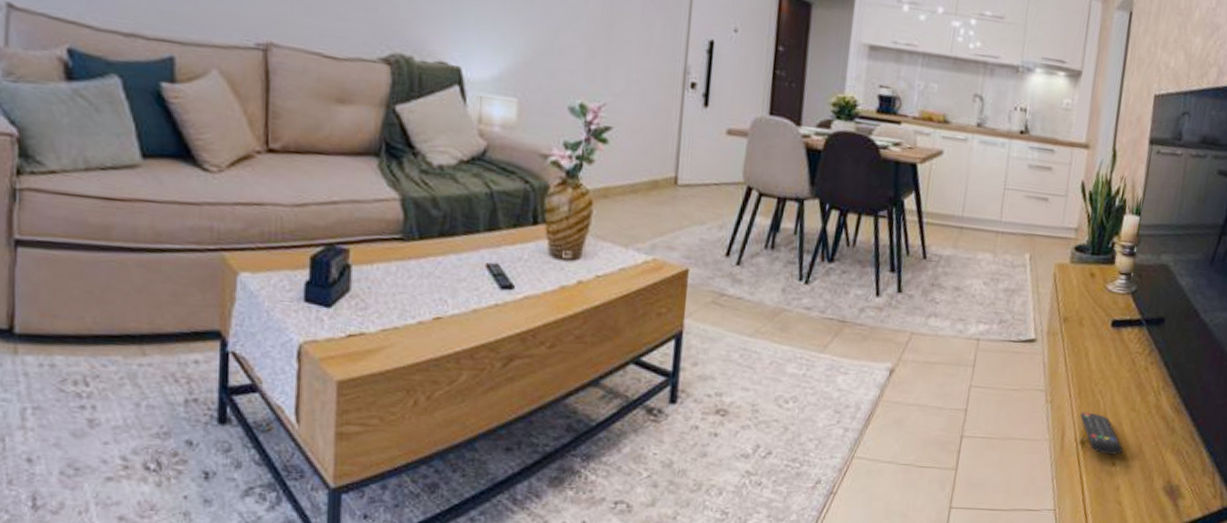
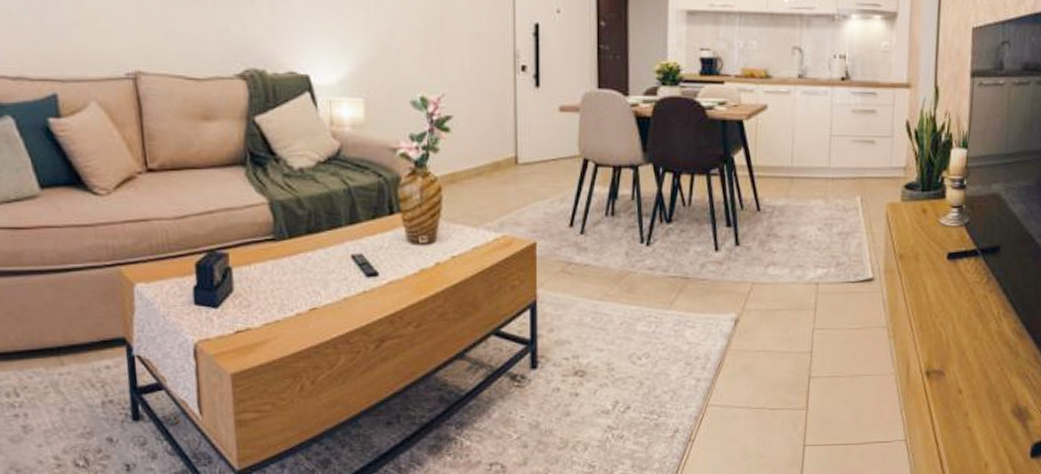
remote control: present [1080,411,1123,456] -> none [924,344,968,384]

